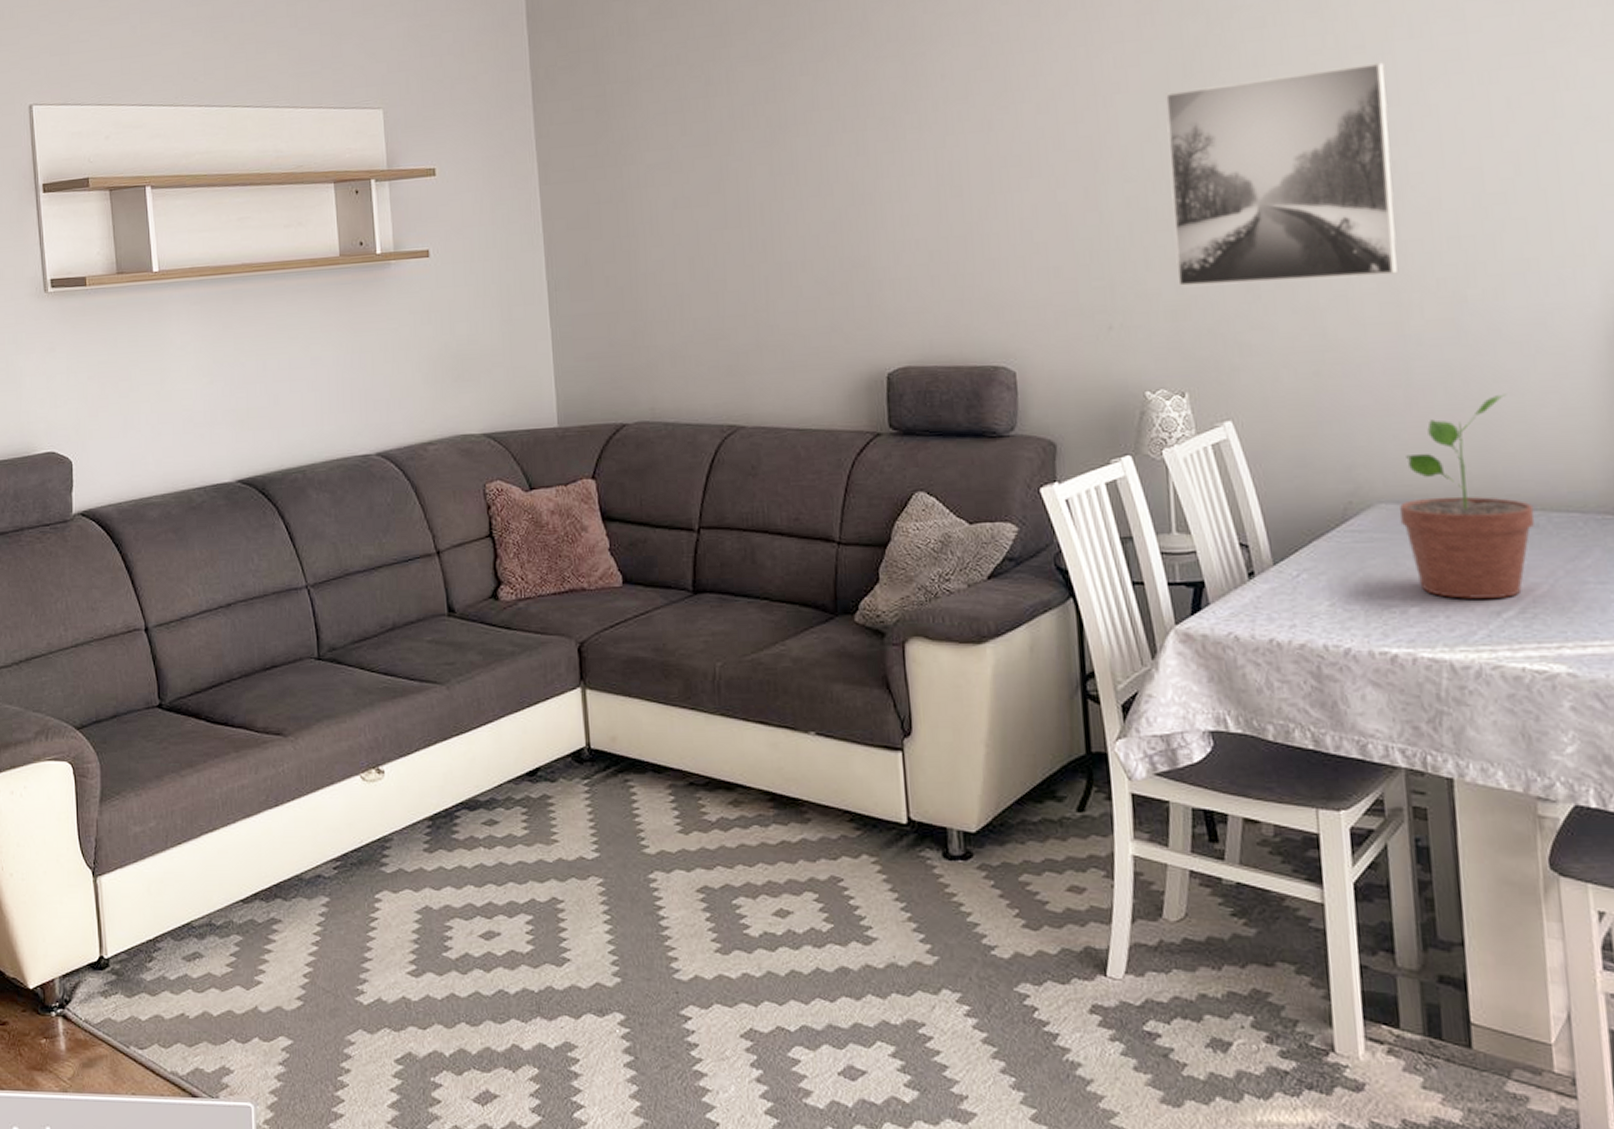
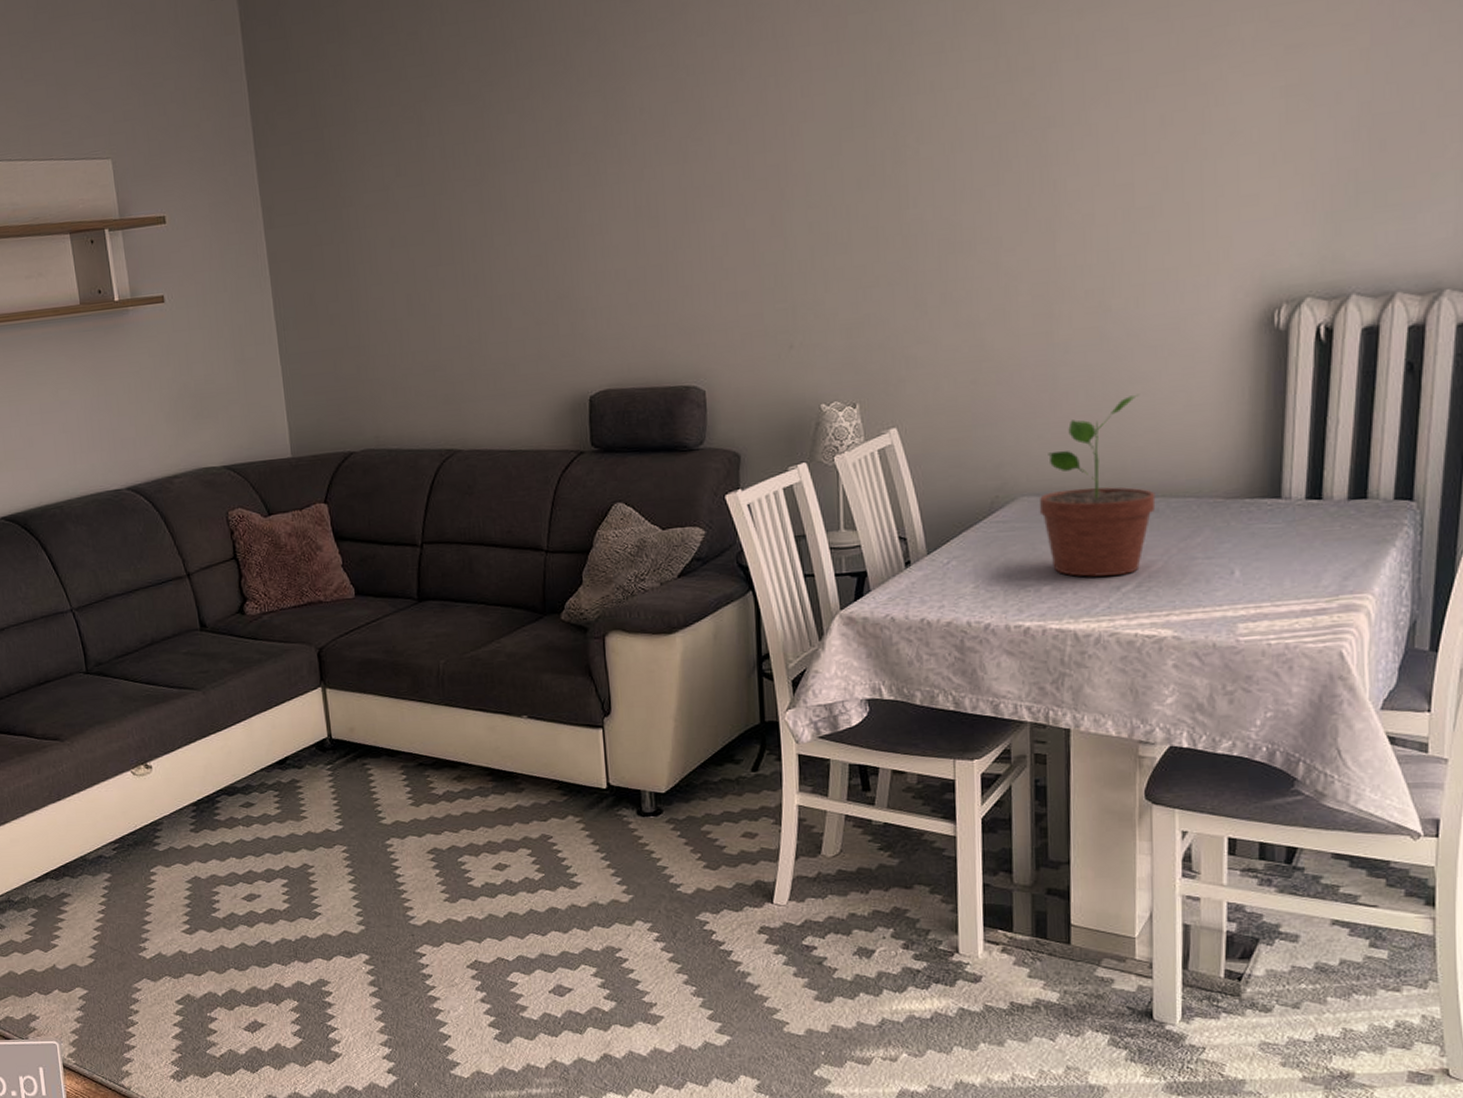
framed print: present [1164,62,1398,288] -> none [847,84,1052,307]

